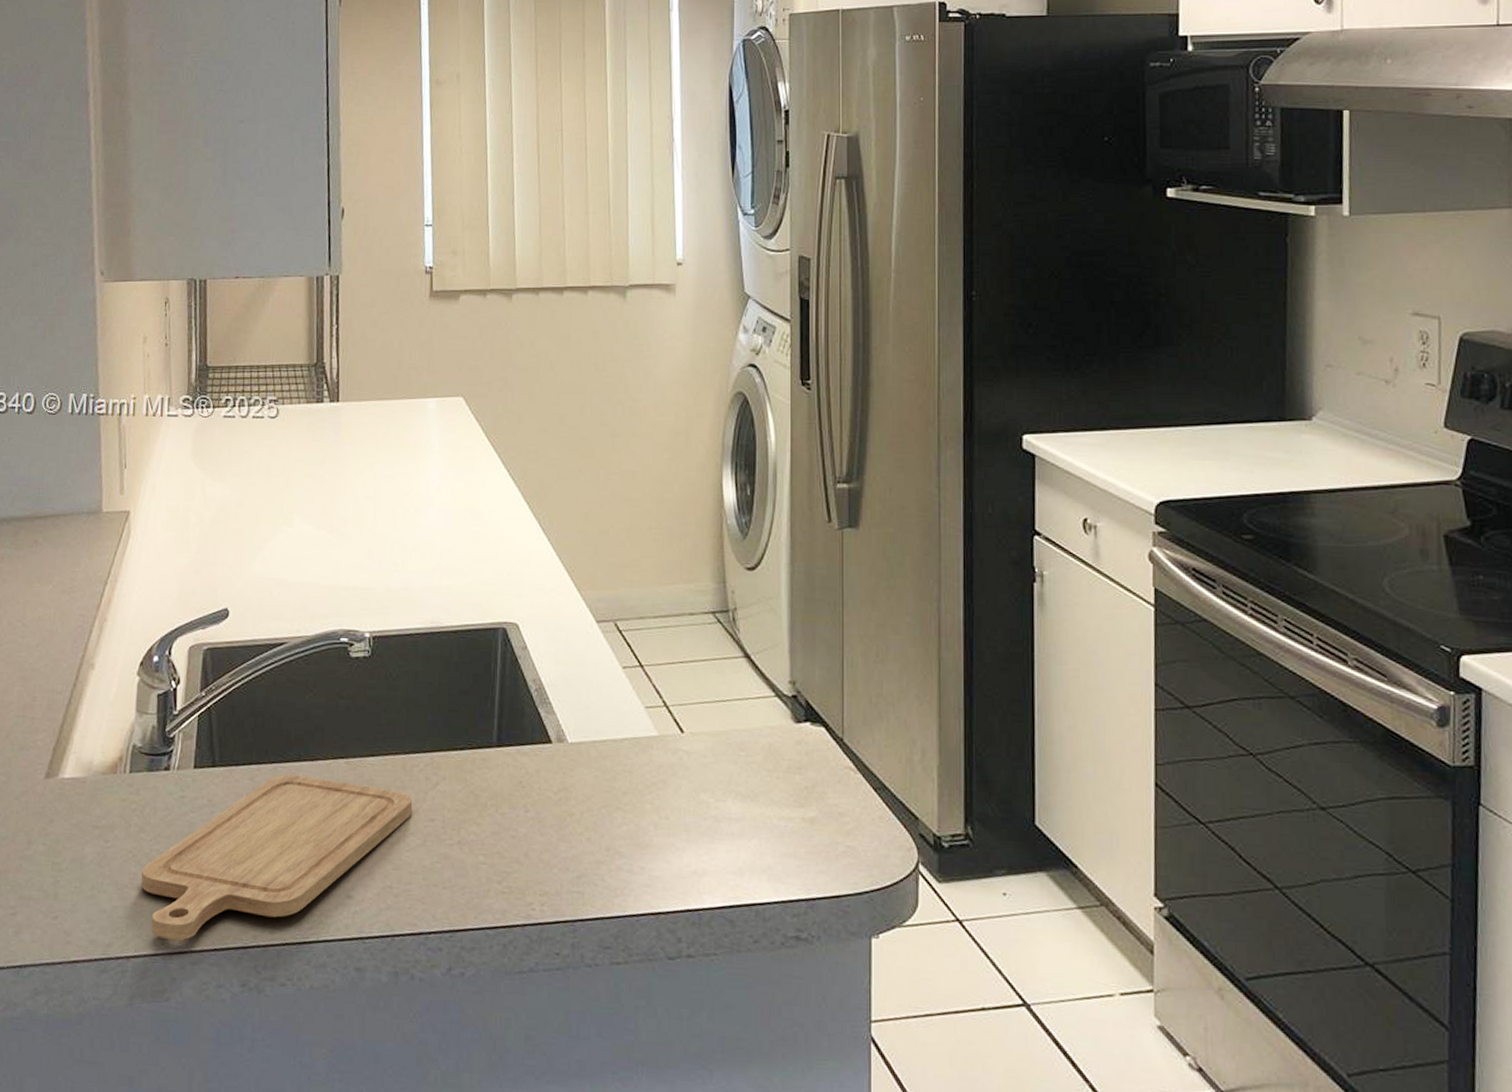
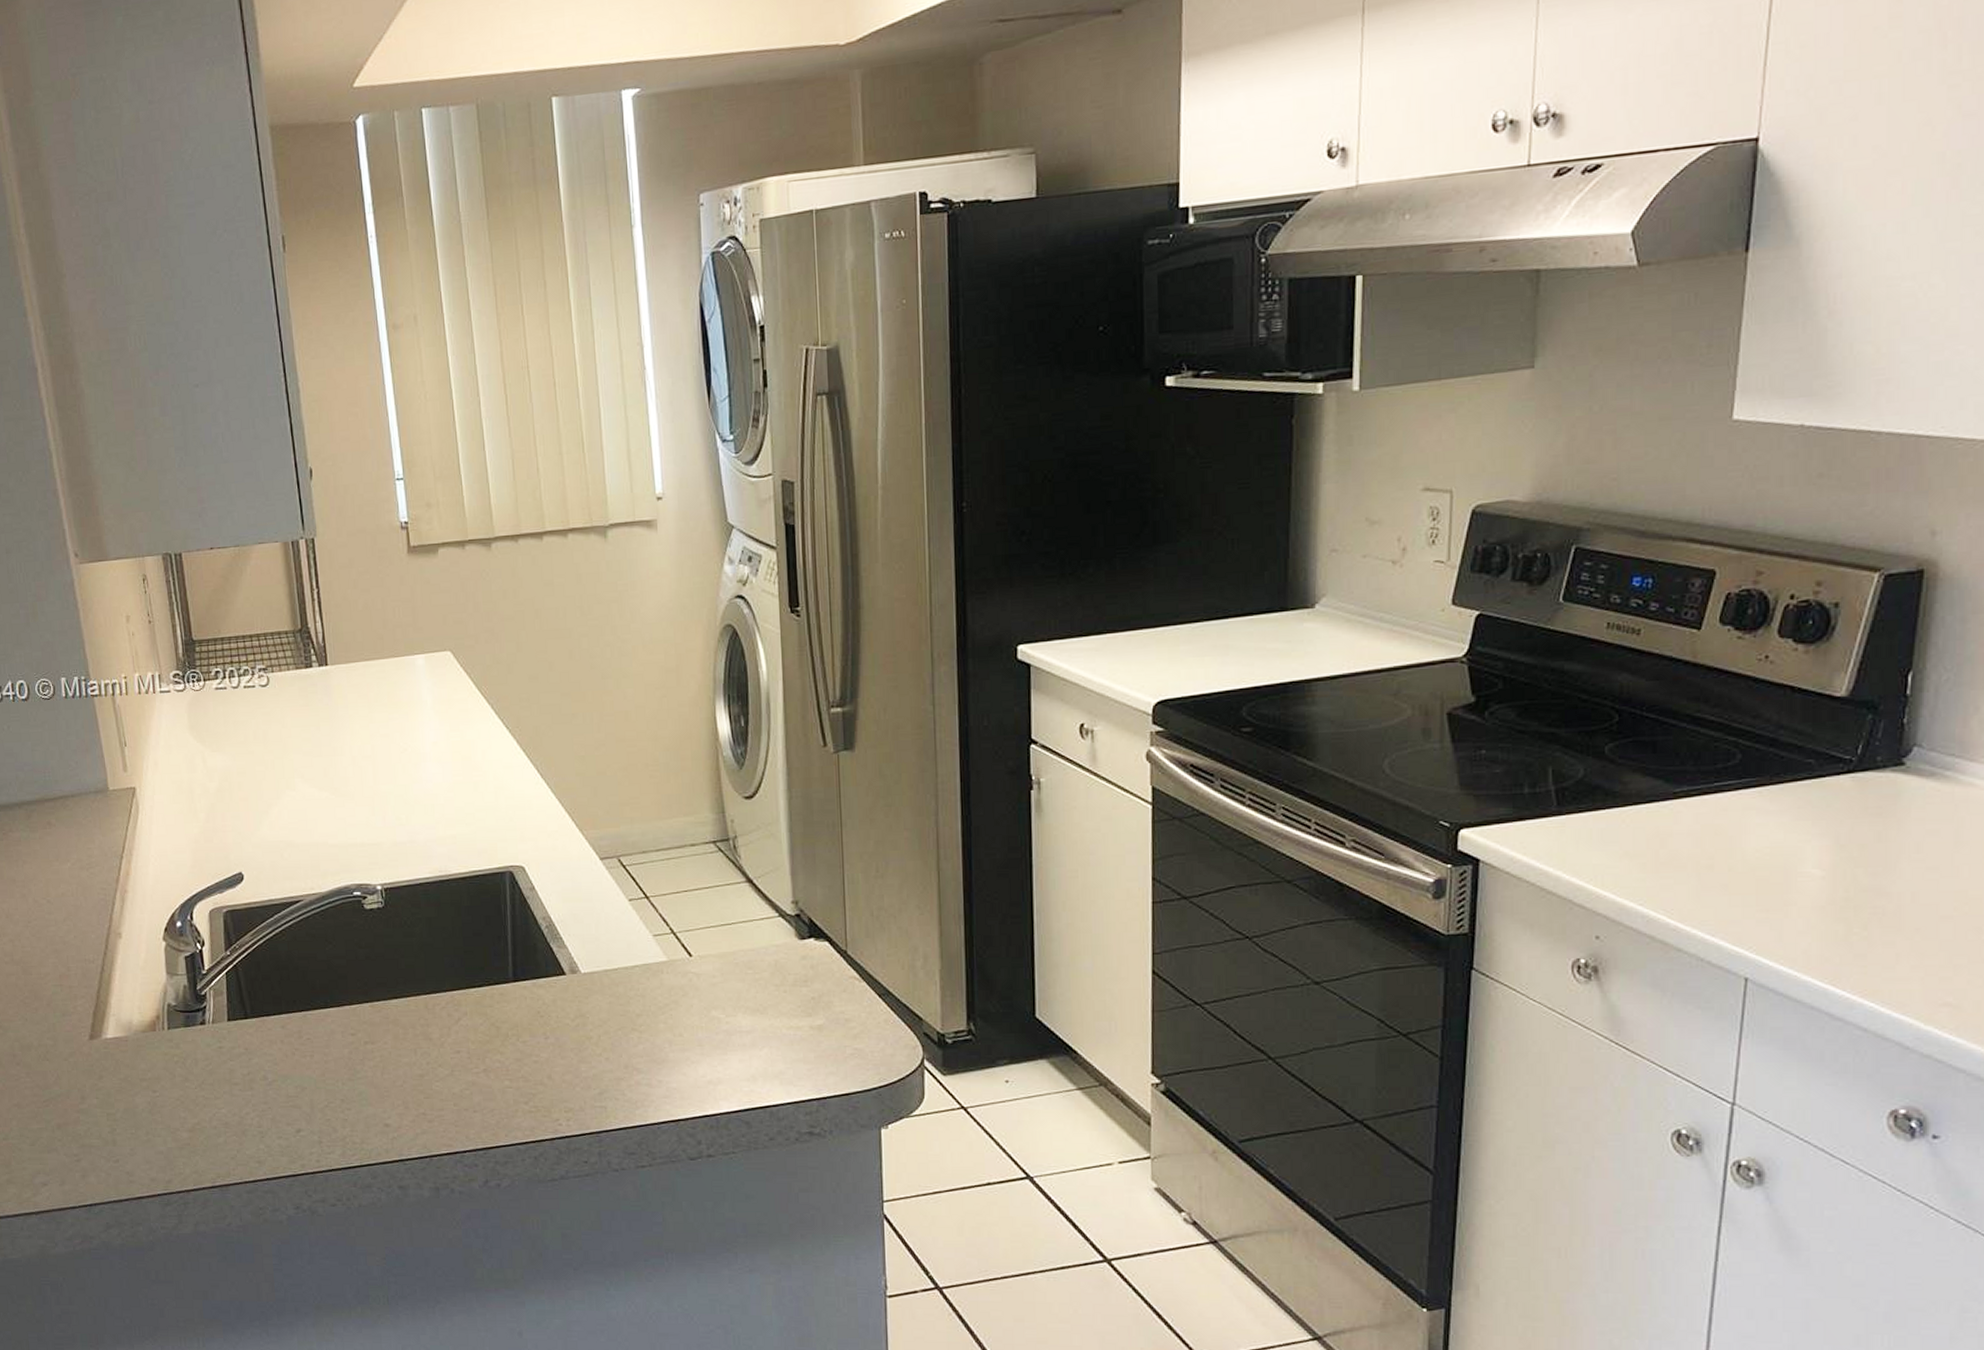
chopping board: present [141,774,413,941] -> none [190,1020,439,1174]

